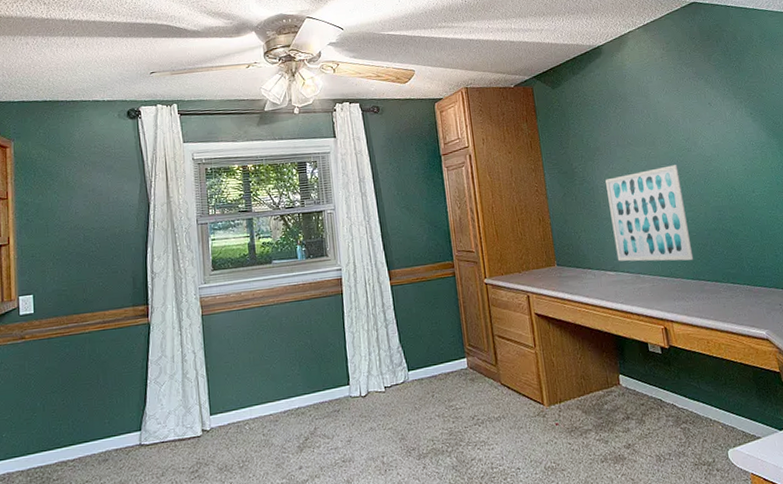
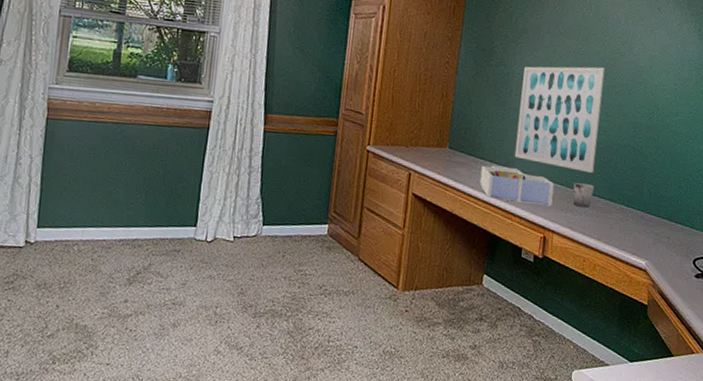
desk organizer: none [590,270,664,303] -> present [479,165,555,206]
cup: none [678,270,700,294] -> present [573,183,595,208]

